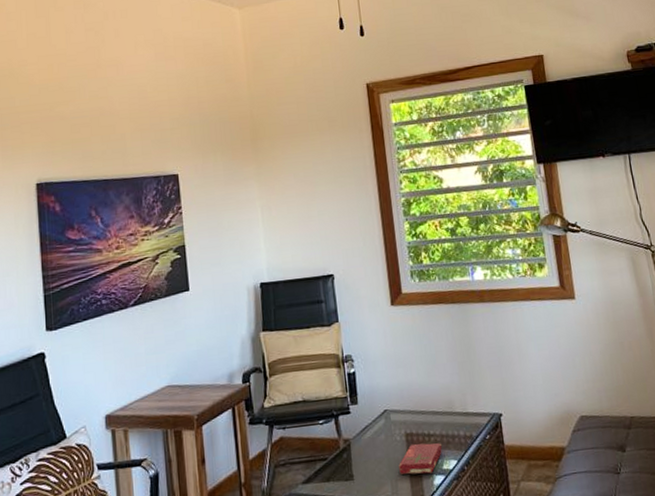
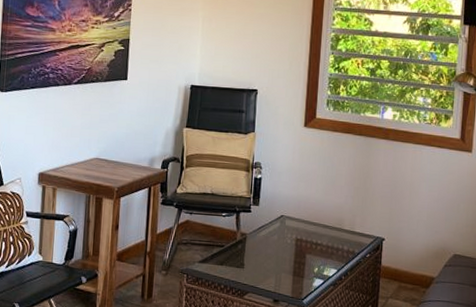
book: present [399,443,443,475] -> none [285,248,327,276]

